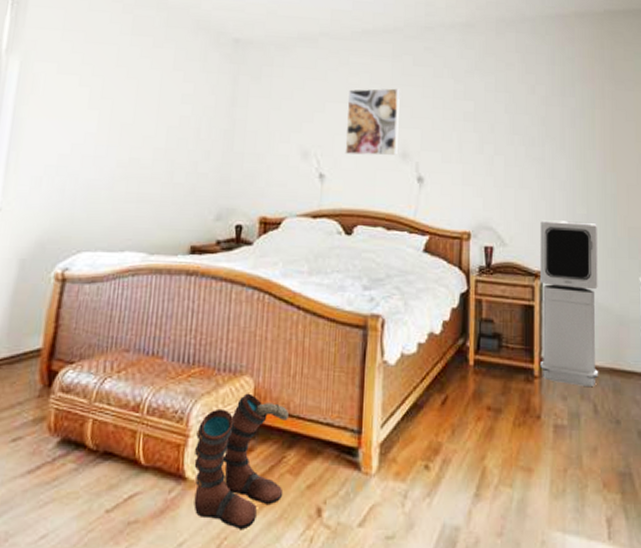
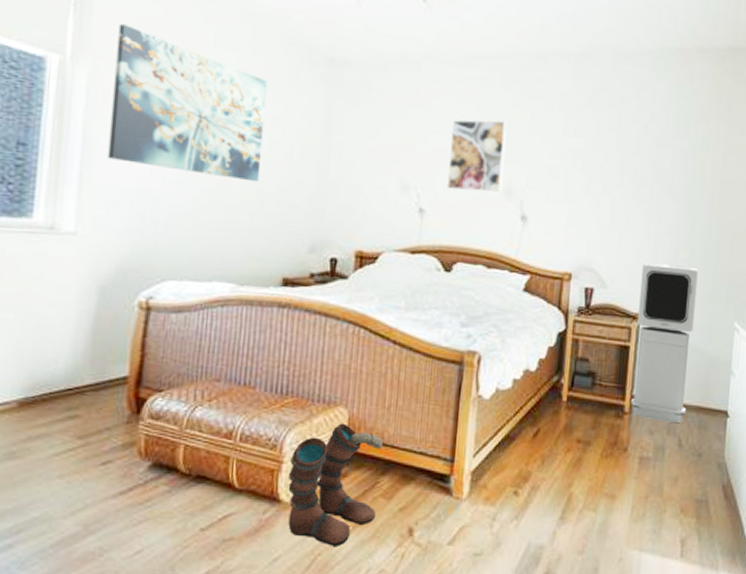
wall art: none [33,19,179,155] -> present [107,24,268,182]

